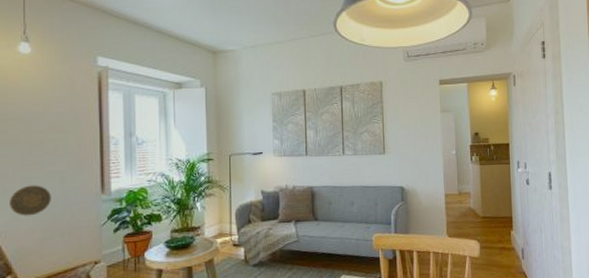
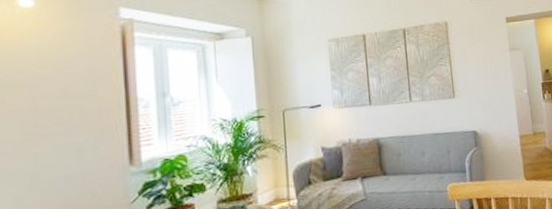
decorative plate: present [10,185,51,216] -> none [10,161,65,201]

